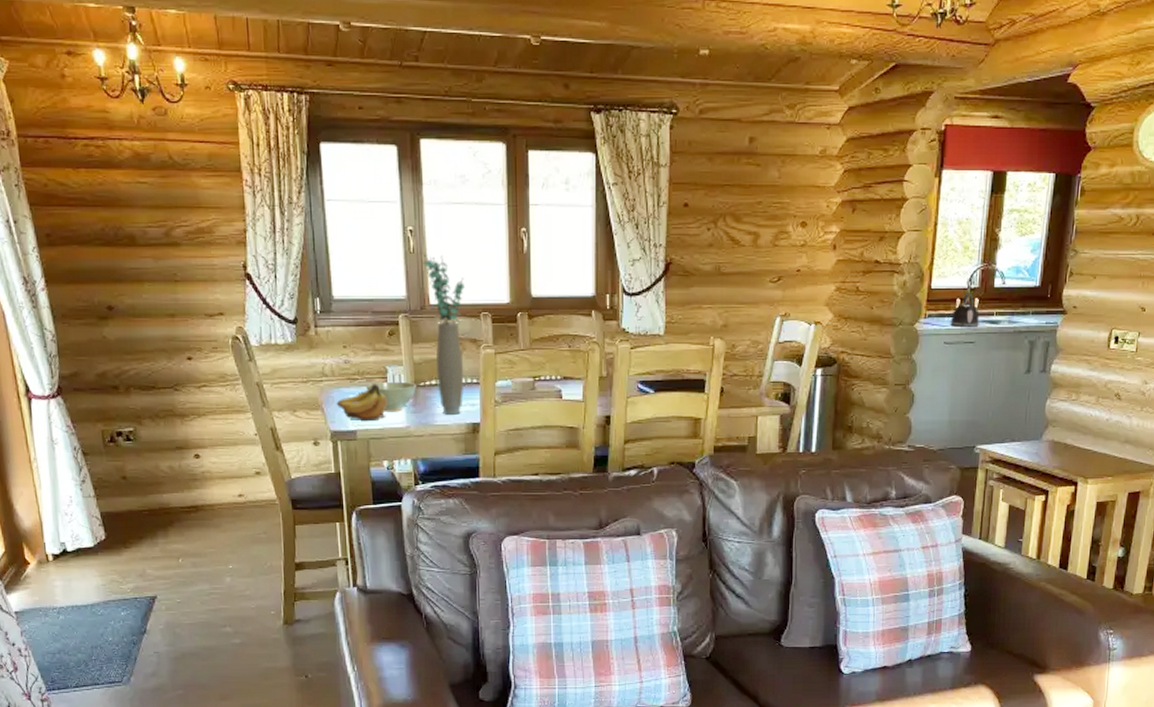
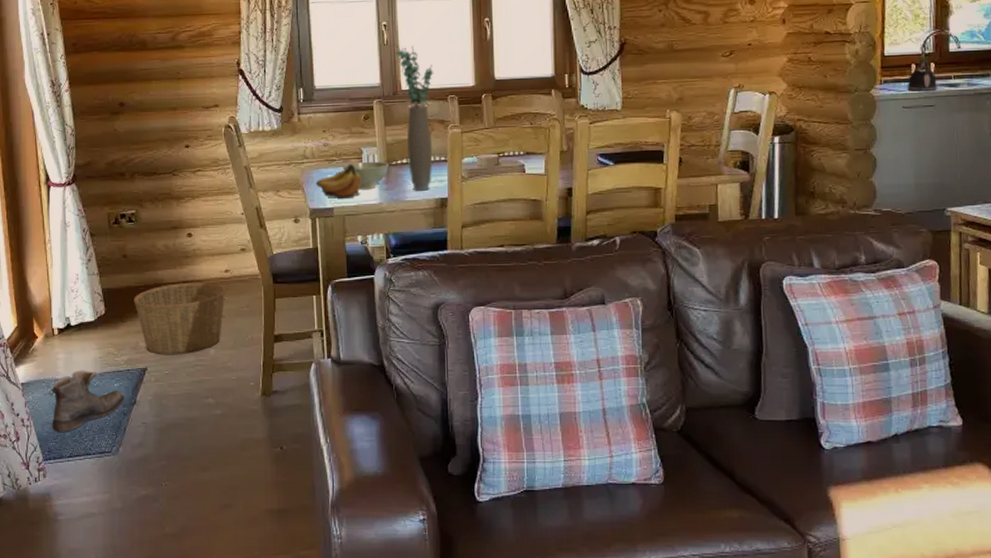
boot: none [47,598,134,663] -> present [49,370,125,433]
basket: none [137,506,241,583] -> present [134,282,226,355]

